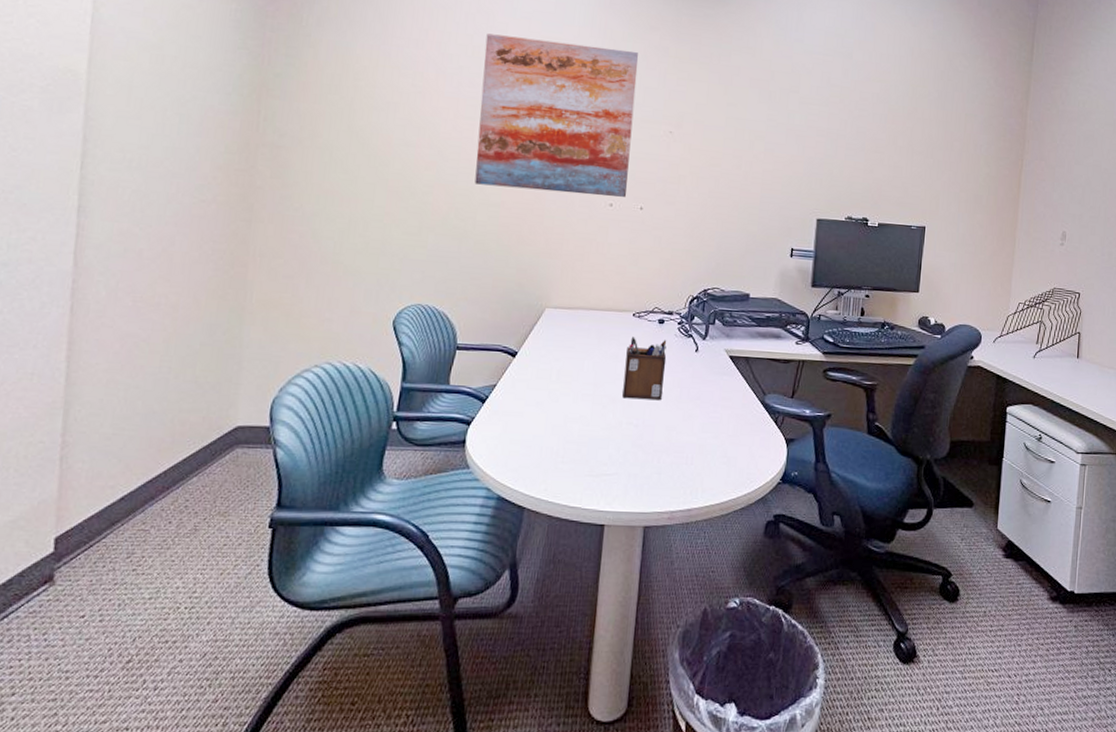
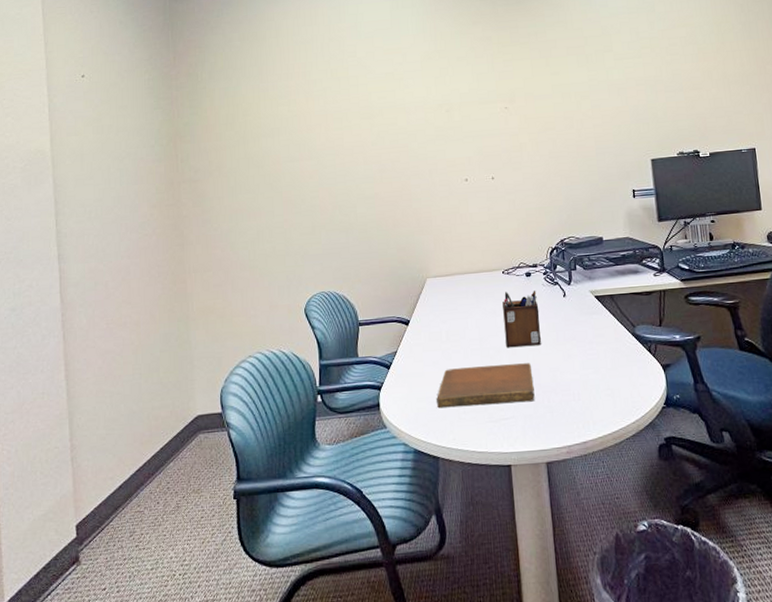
wall art: present [474,33,639,197] -> none [340,45,479,183]
notebook: none [532,412,646,460] -> present [436,363,535,409]

